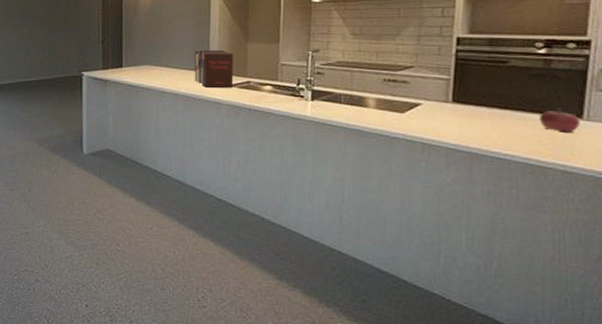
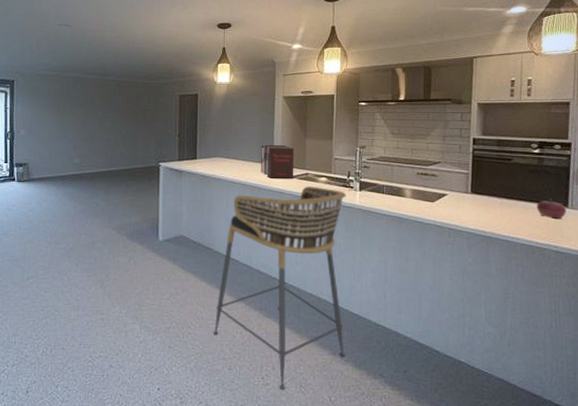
bar stool: none [143,96,296,313] -> present [213,186,347,390]

